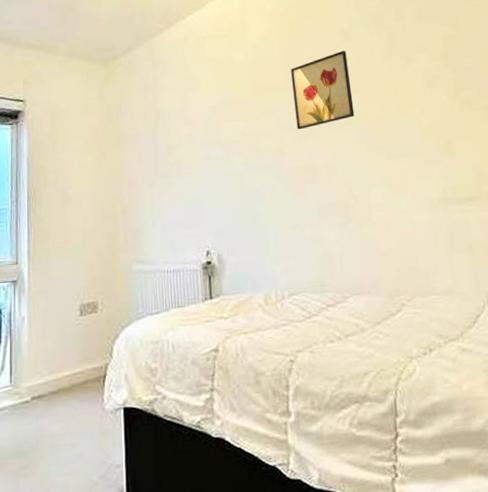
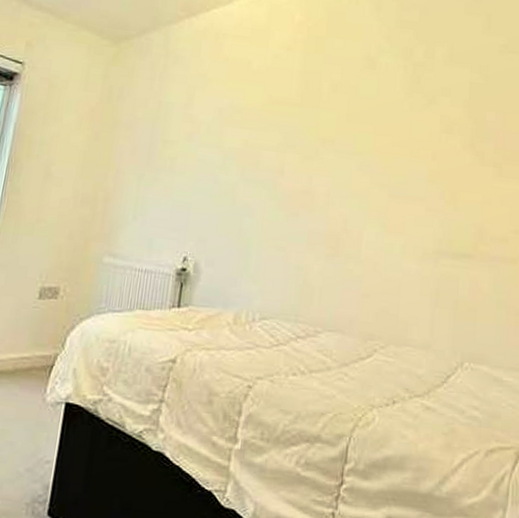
wall art: present [291,50,355,130] -> none [302,77,369,151]

